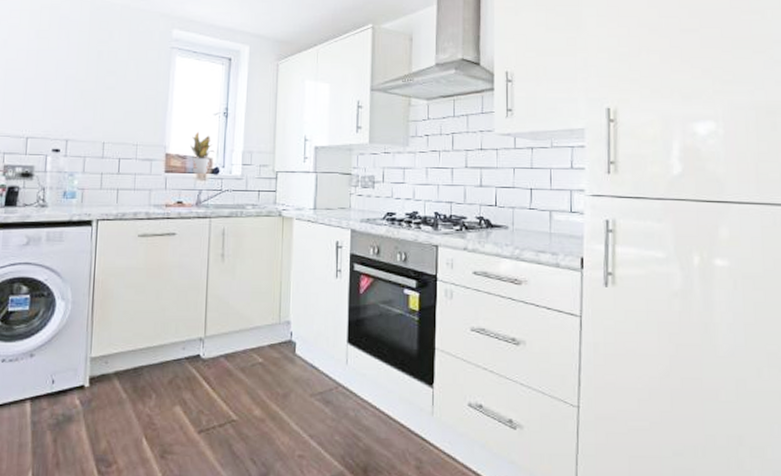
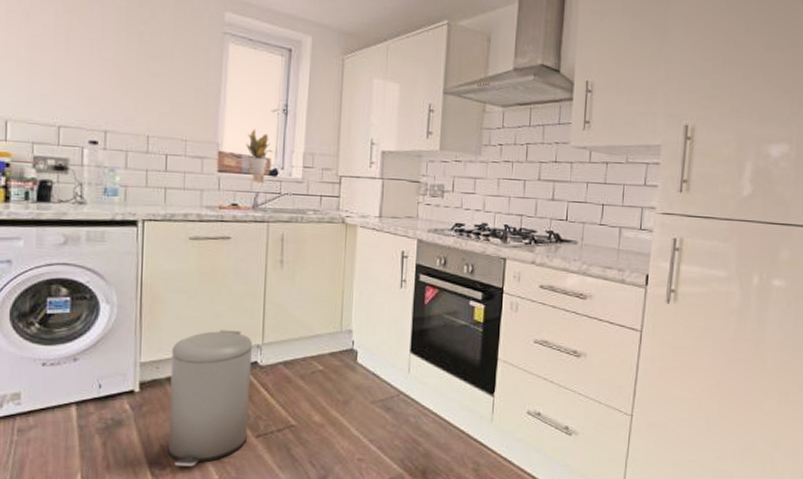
pedal bin: none [114,324,196,464] -> present [168,330,253,467]

